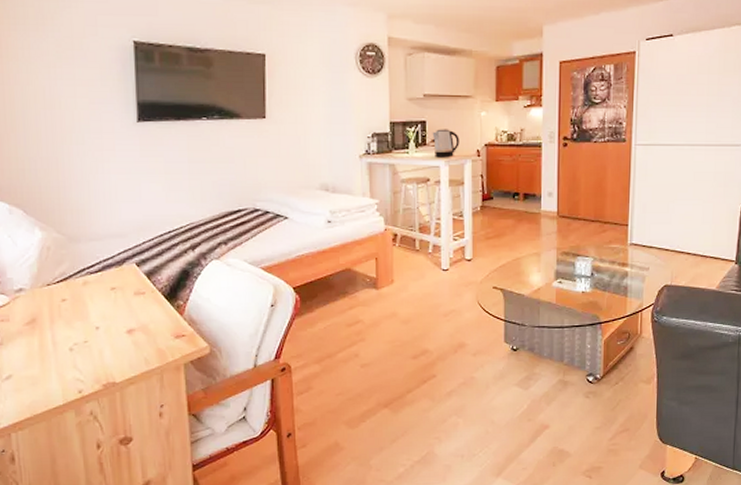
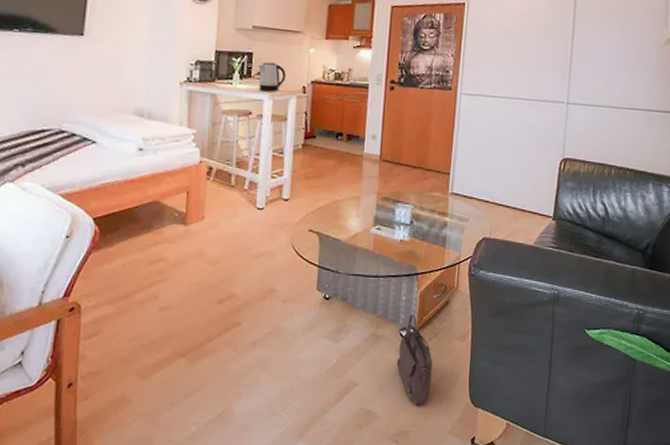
handbag: none [585,361,620,444] -> present [396,314,433,405]

